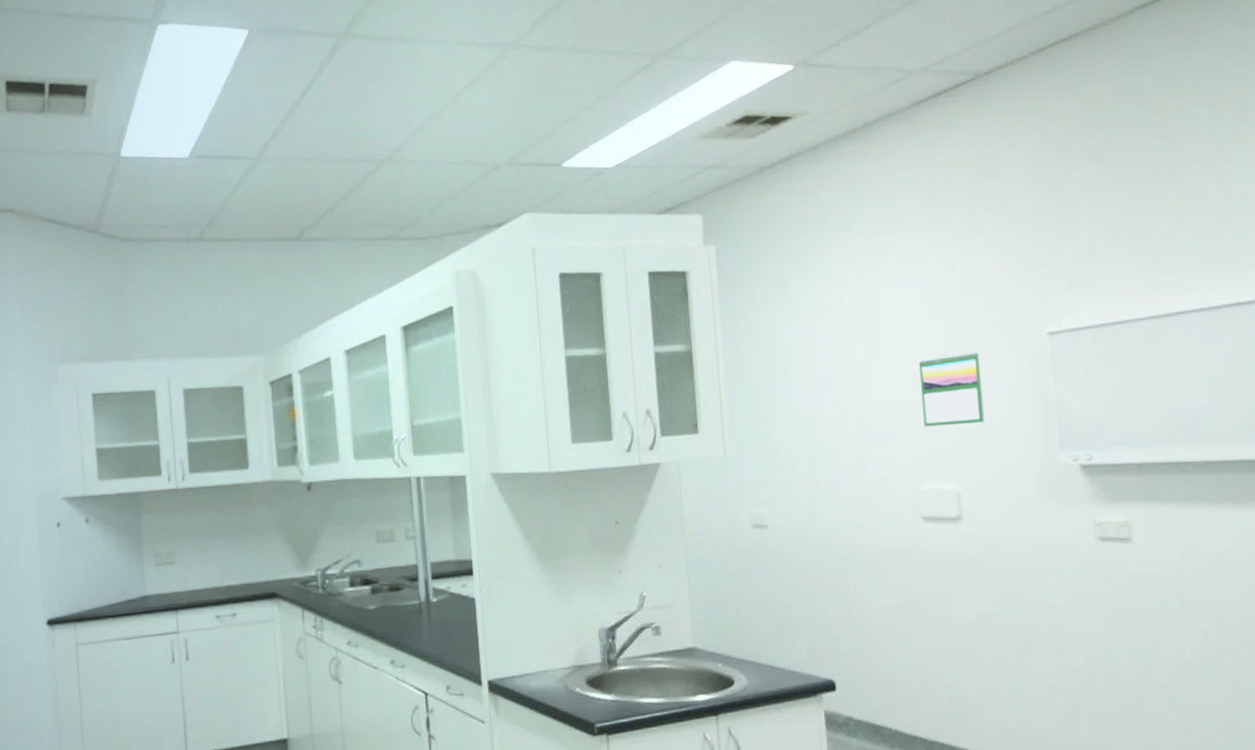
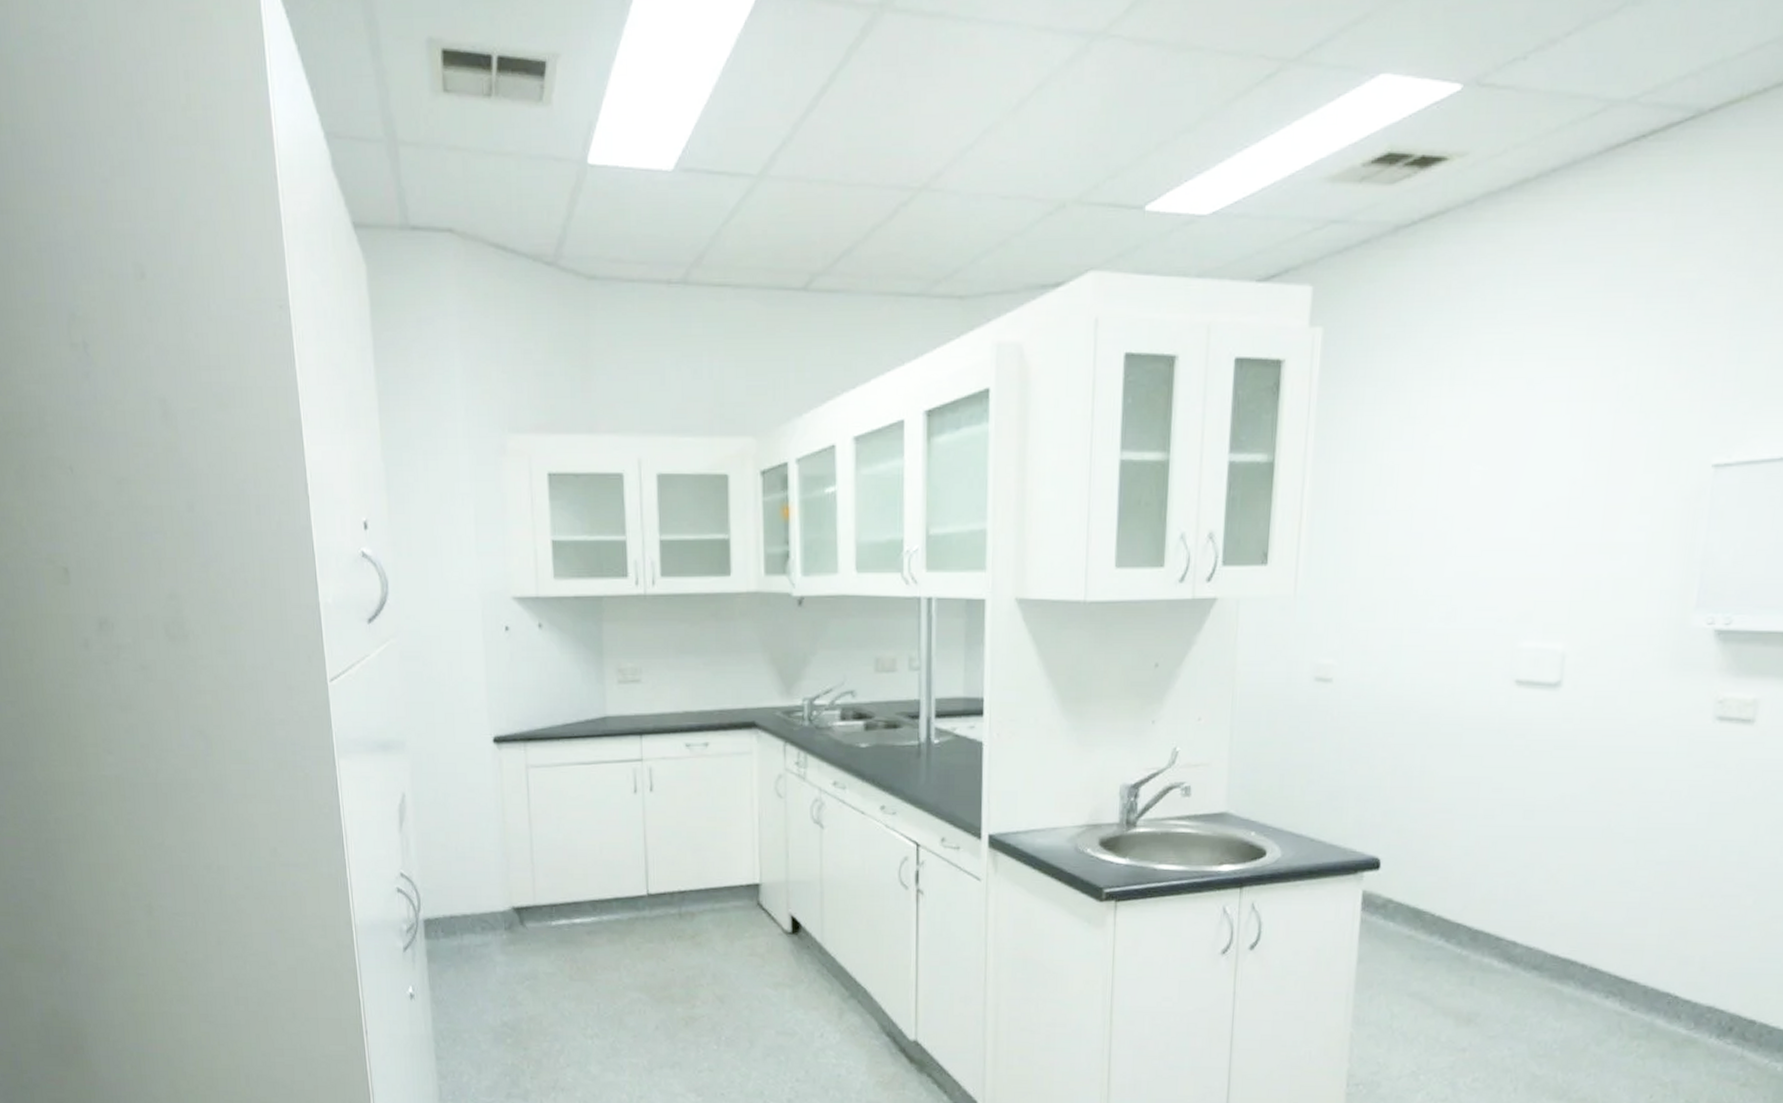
calendar: present [919,351,985,427] -> none [1538,483,1624,573]

